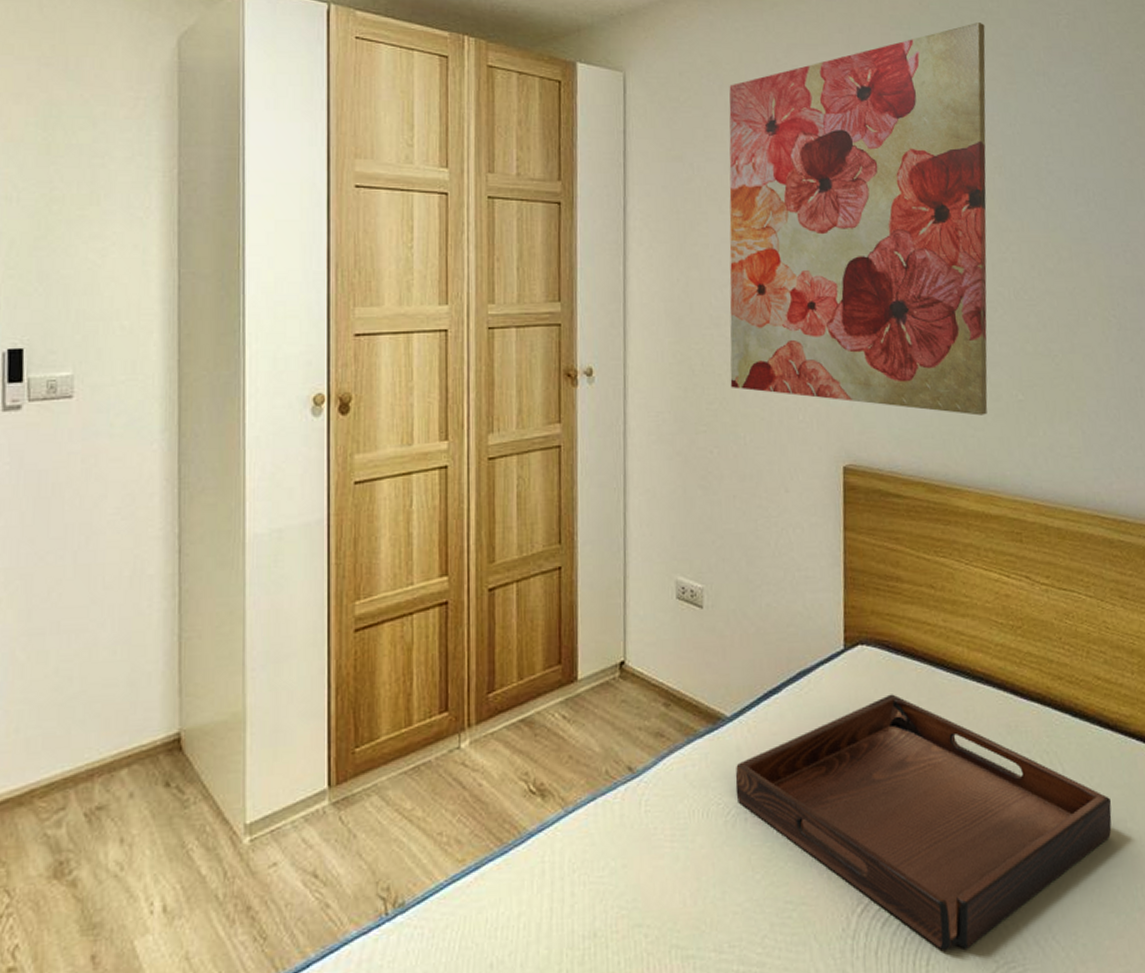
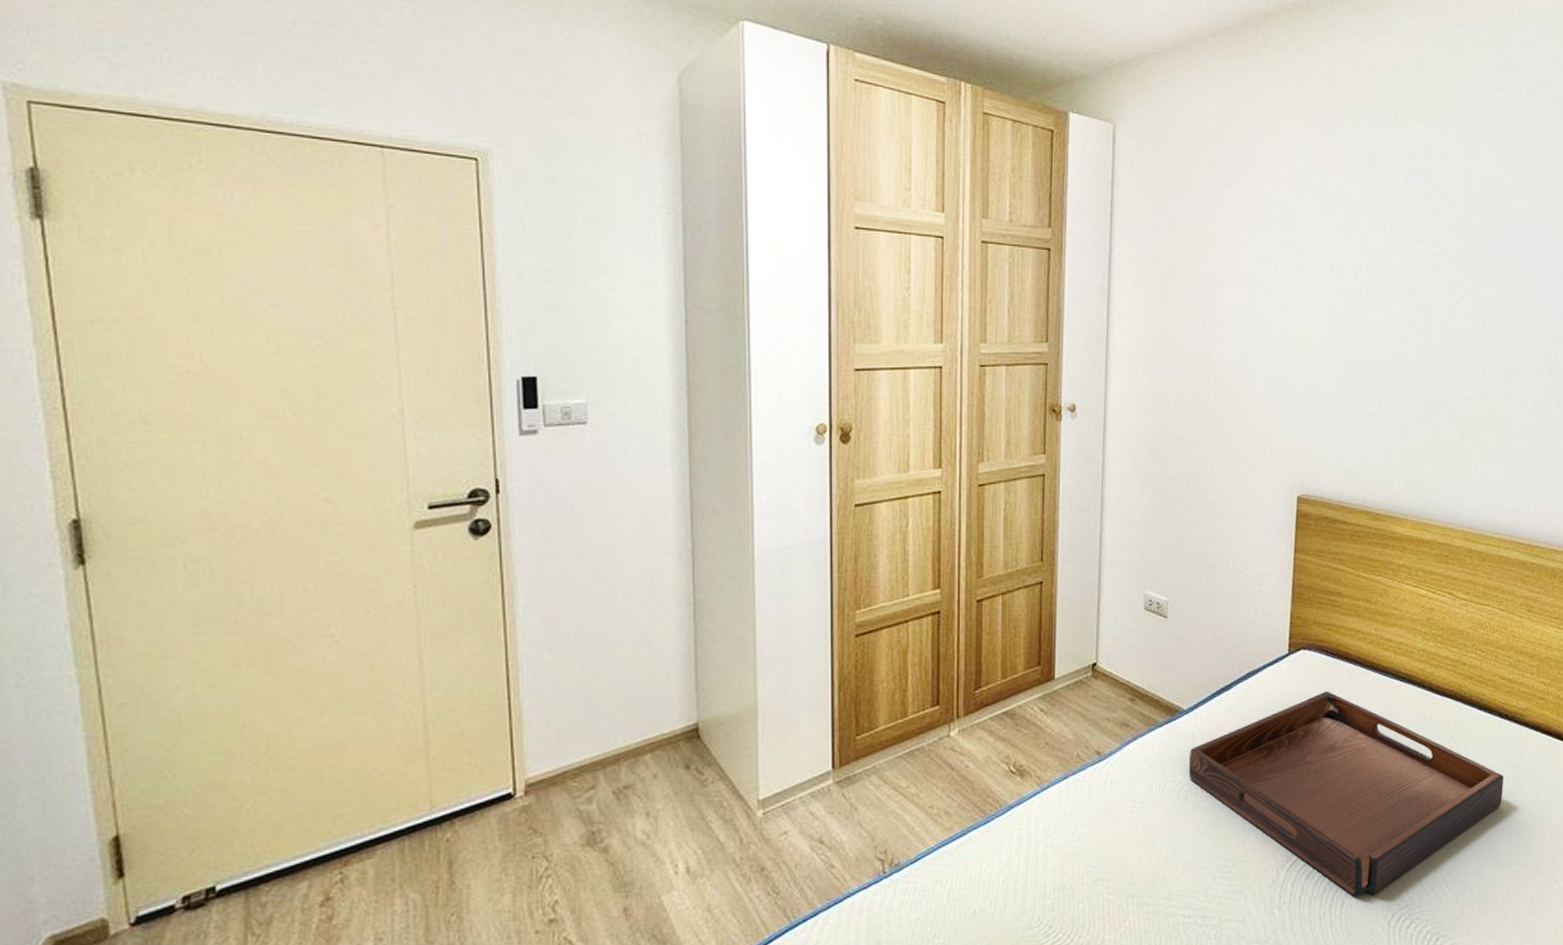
wall art: present [729,23,988,416] -> none [1200,86,1454,453]

